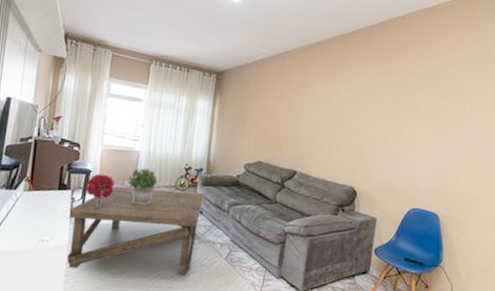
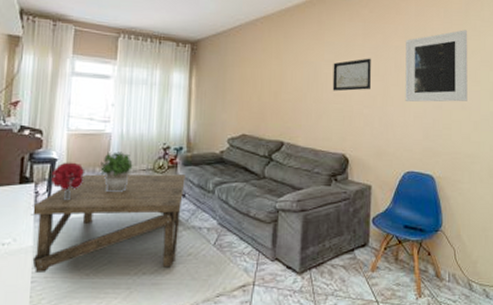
wall art: none [347,97,387,128] -> present [332,58,371,92]
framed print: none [417,75,487,146] -> present [405,30,468,102]

